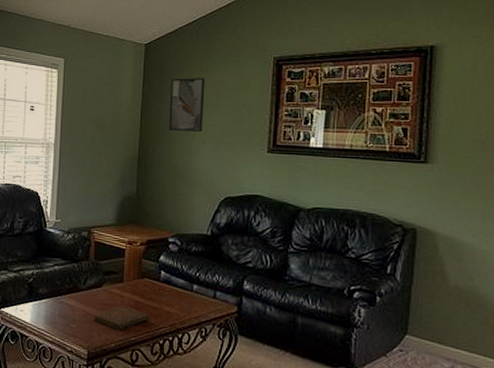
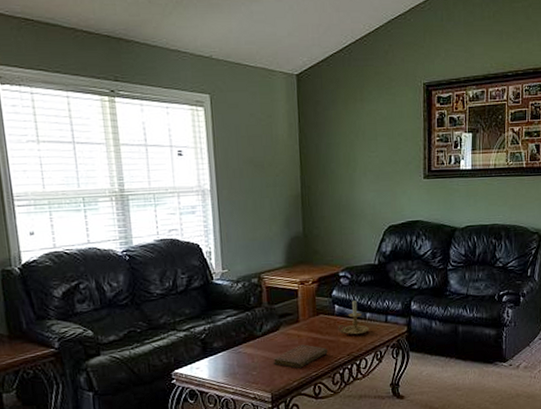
candle holder: none [163,268,196,306] -> present [339,299,370,335]
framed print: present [168,77,205,132] -> none [327,107,362,165]

